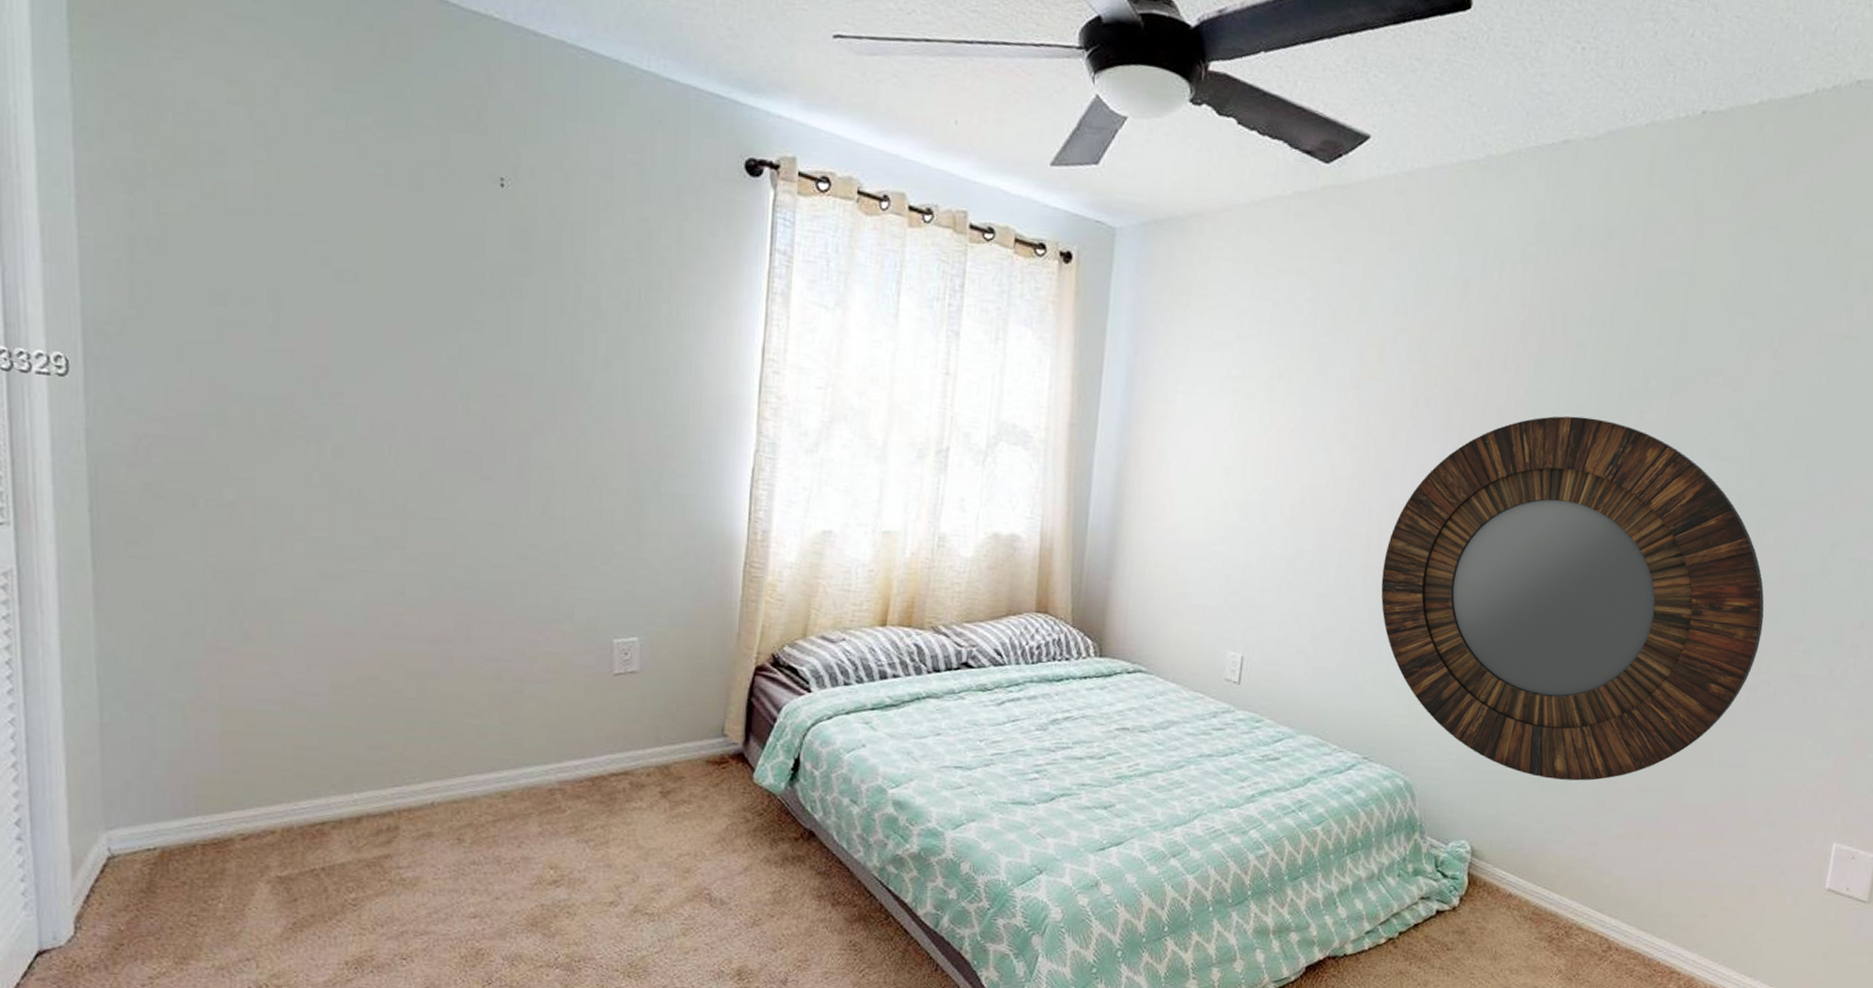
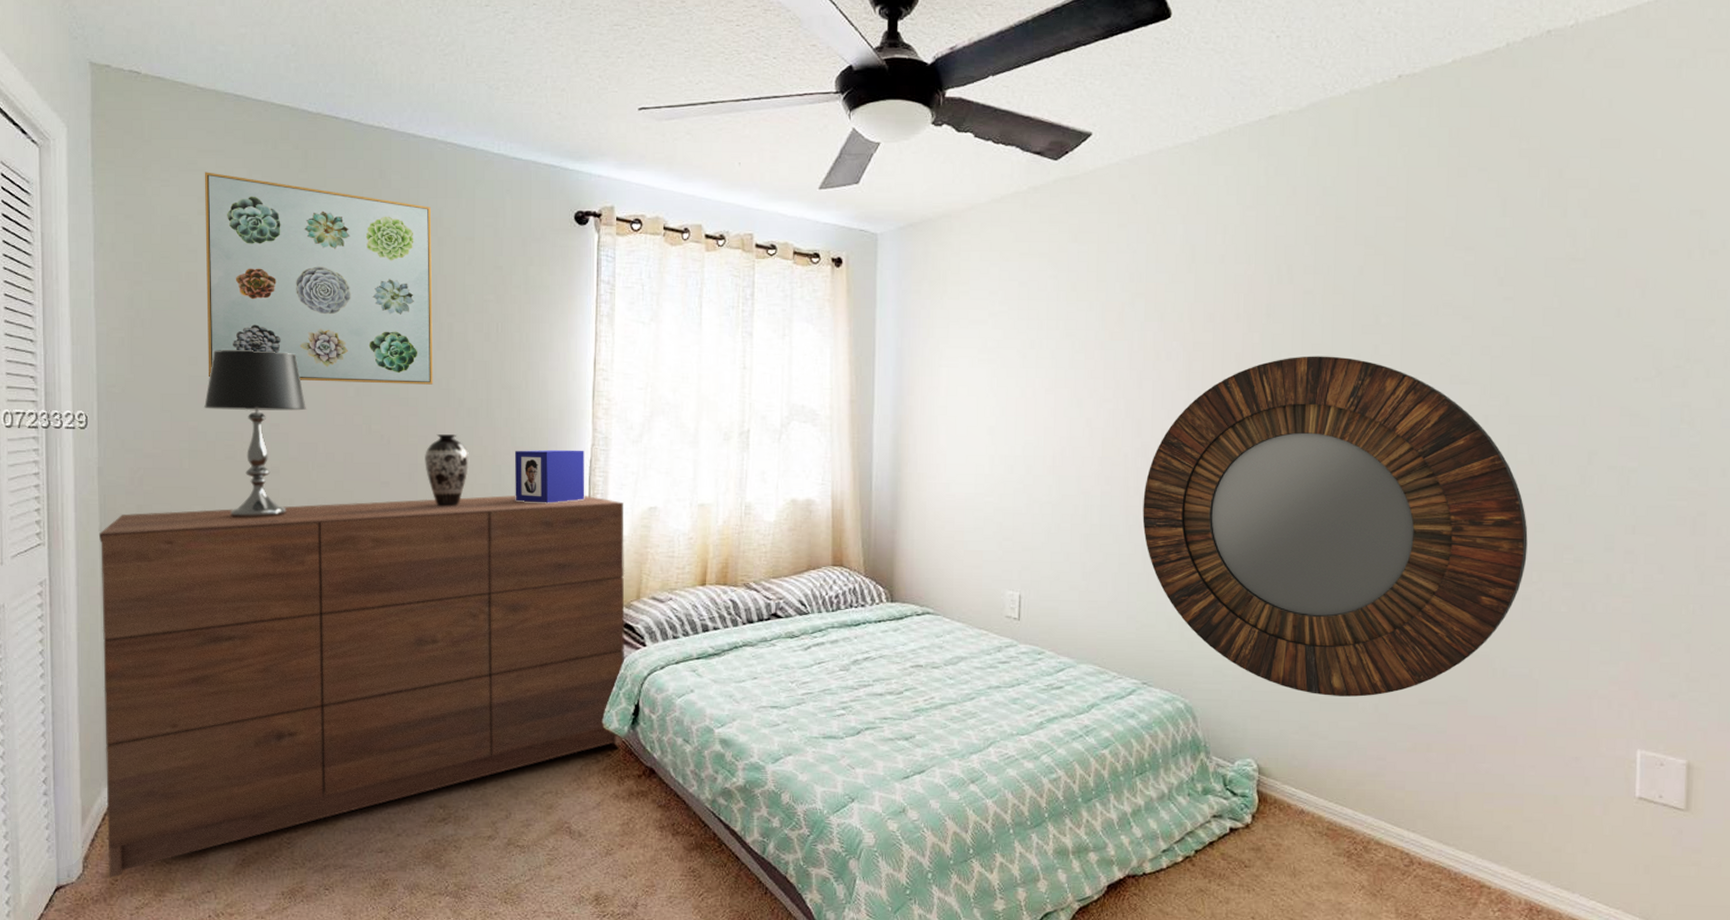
dresser: none [88,492,792,942] -> present [98,495,626,878]
wall art: none [236,45,556,360] -> present [204,172,433,385]
table lamp: none [238,288,381,510] -> present [204,350,306,519]
decorative vase: none [540,422,599,513] -> present [425,434,470,506]
photo frame: none [656,450,746,518] -> present [514,449,585,503]

